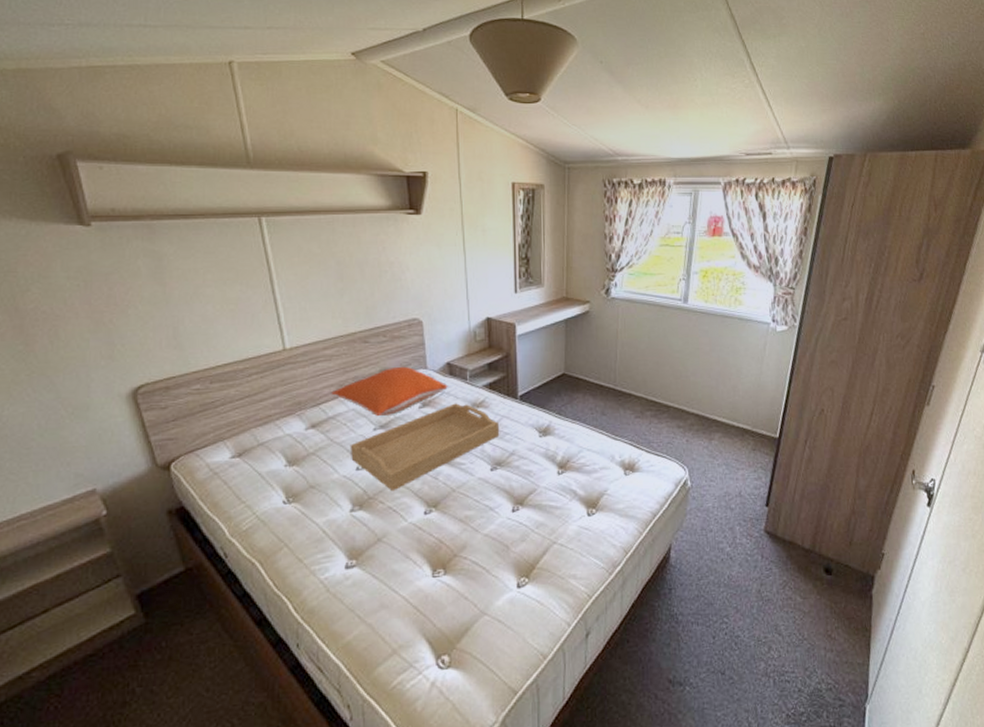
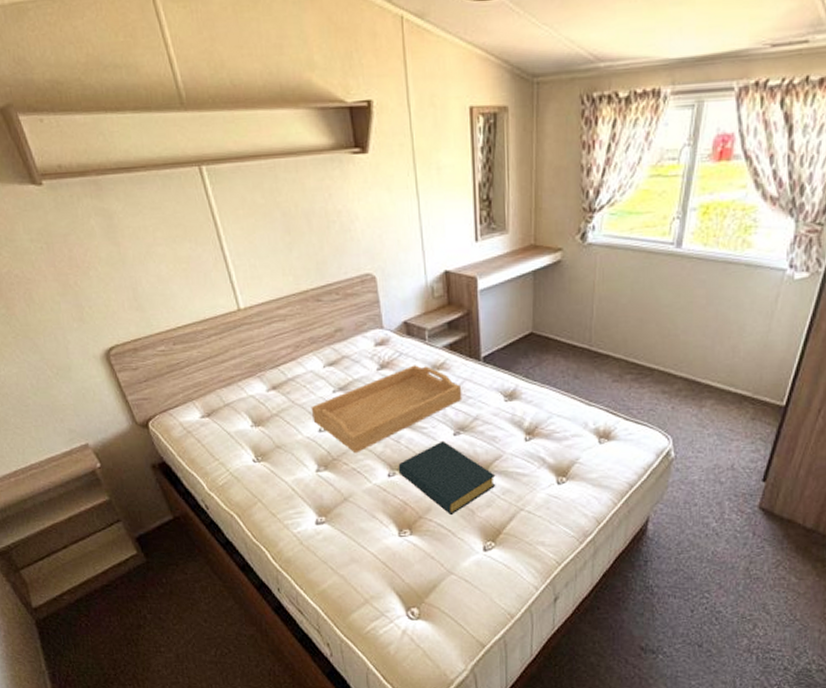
pillow: present [331,366,448,416] -> none [288,326,406,378]
hardback book: none [435,476,530,551] -> present [398,440,496,514]

